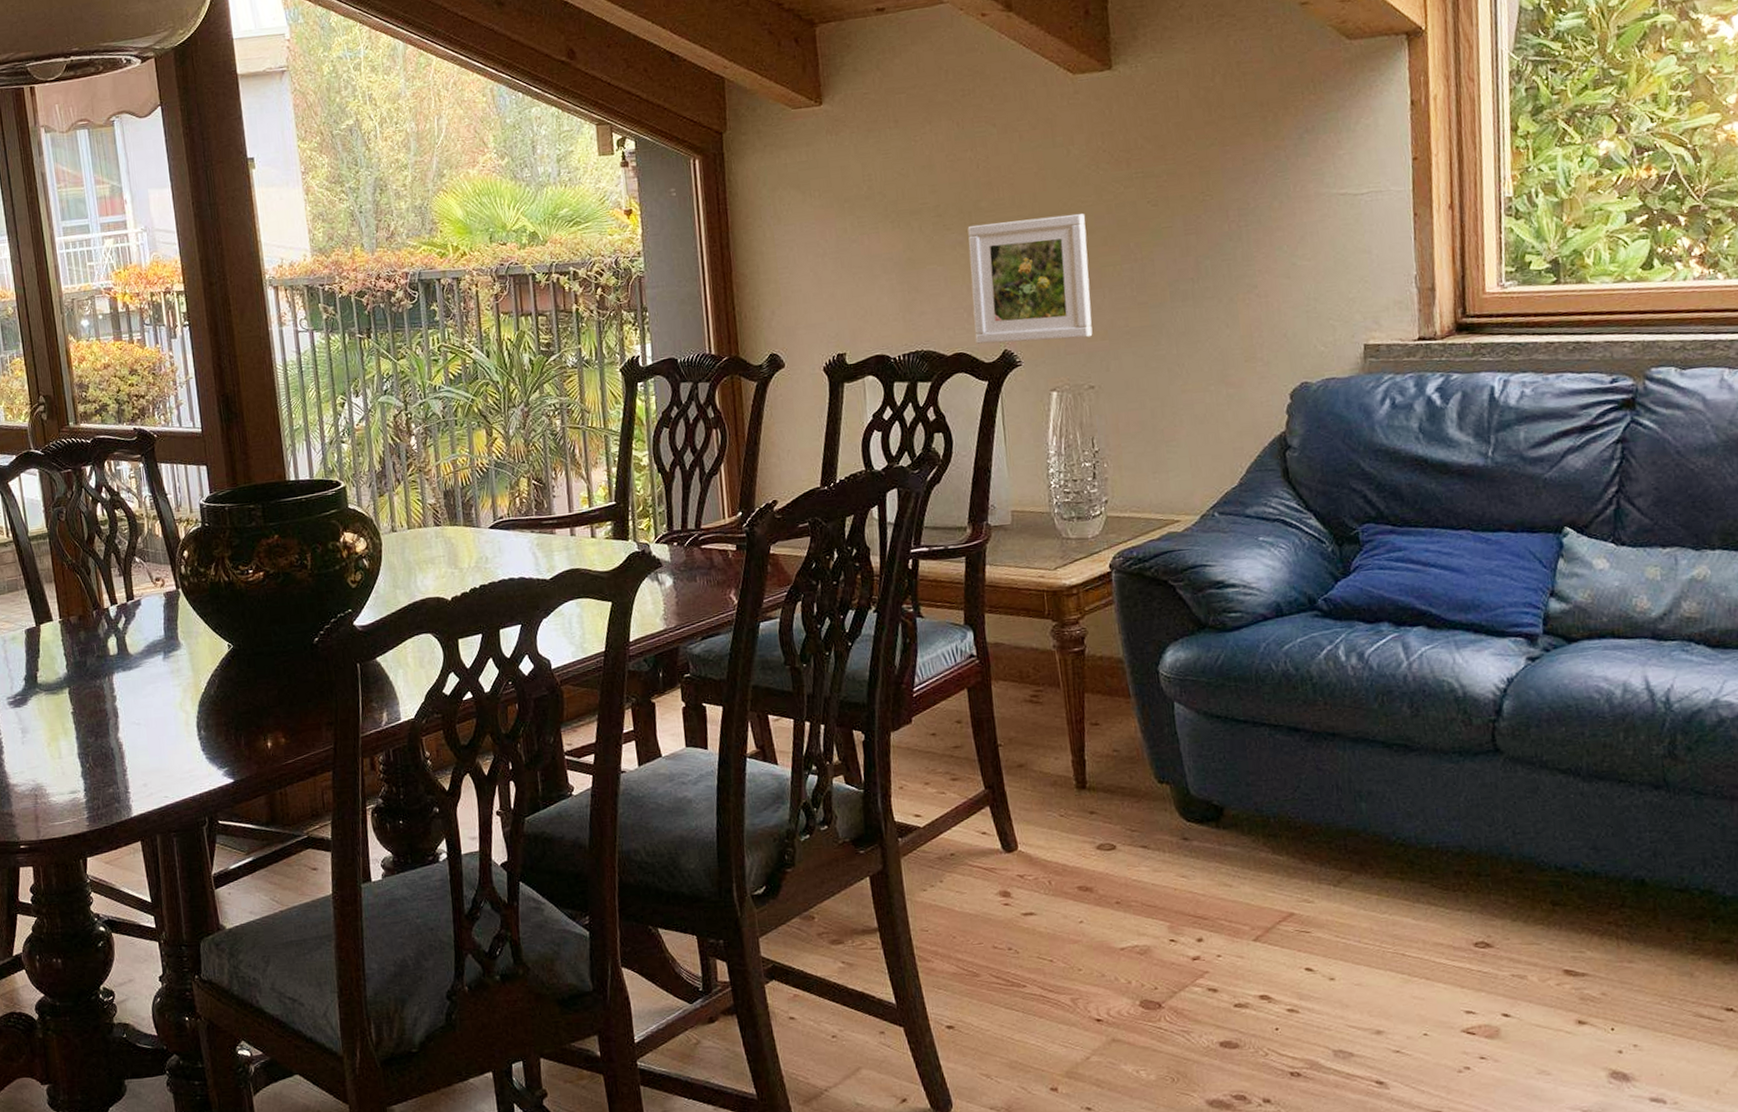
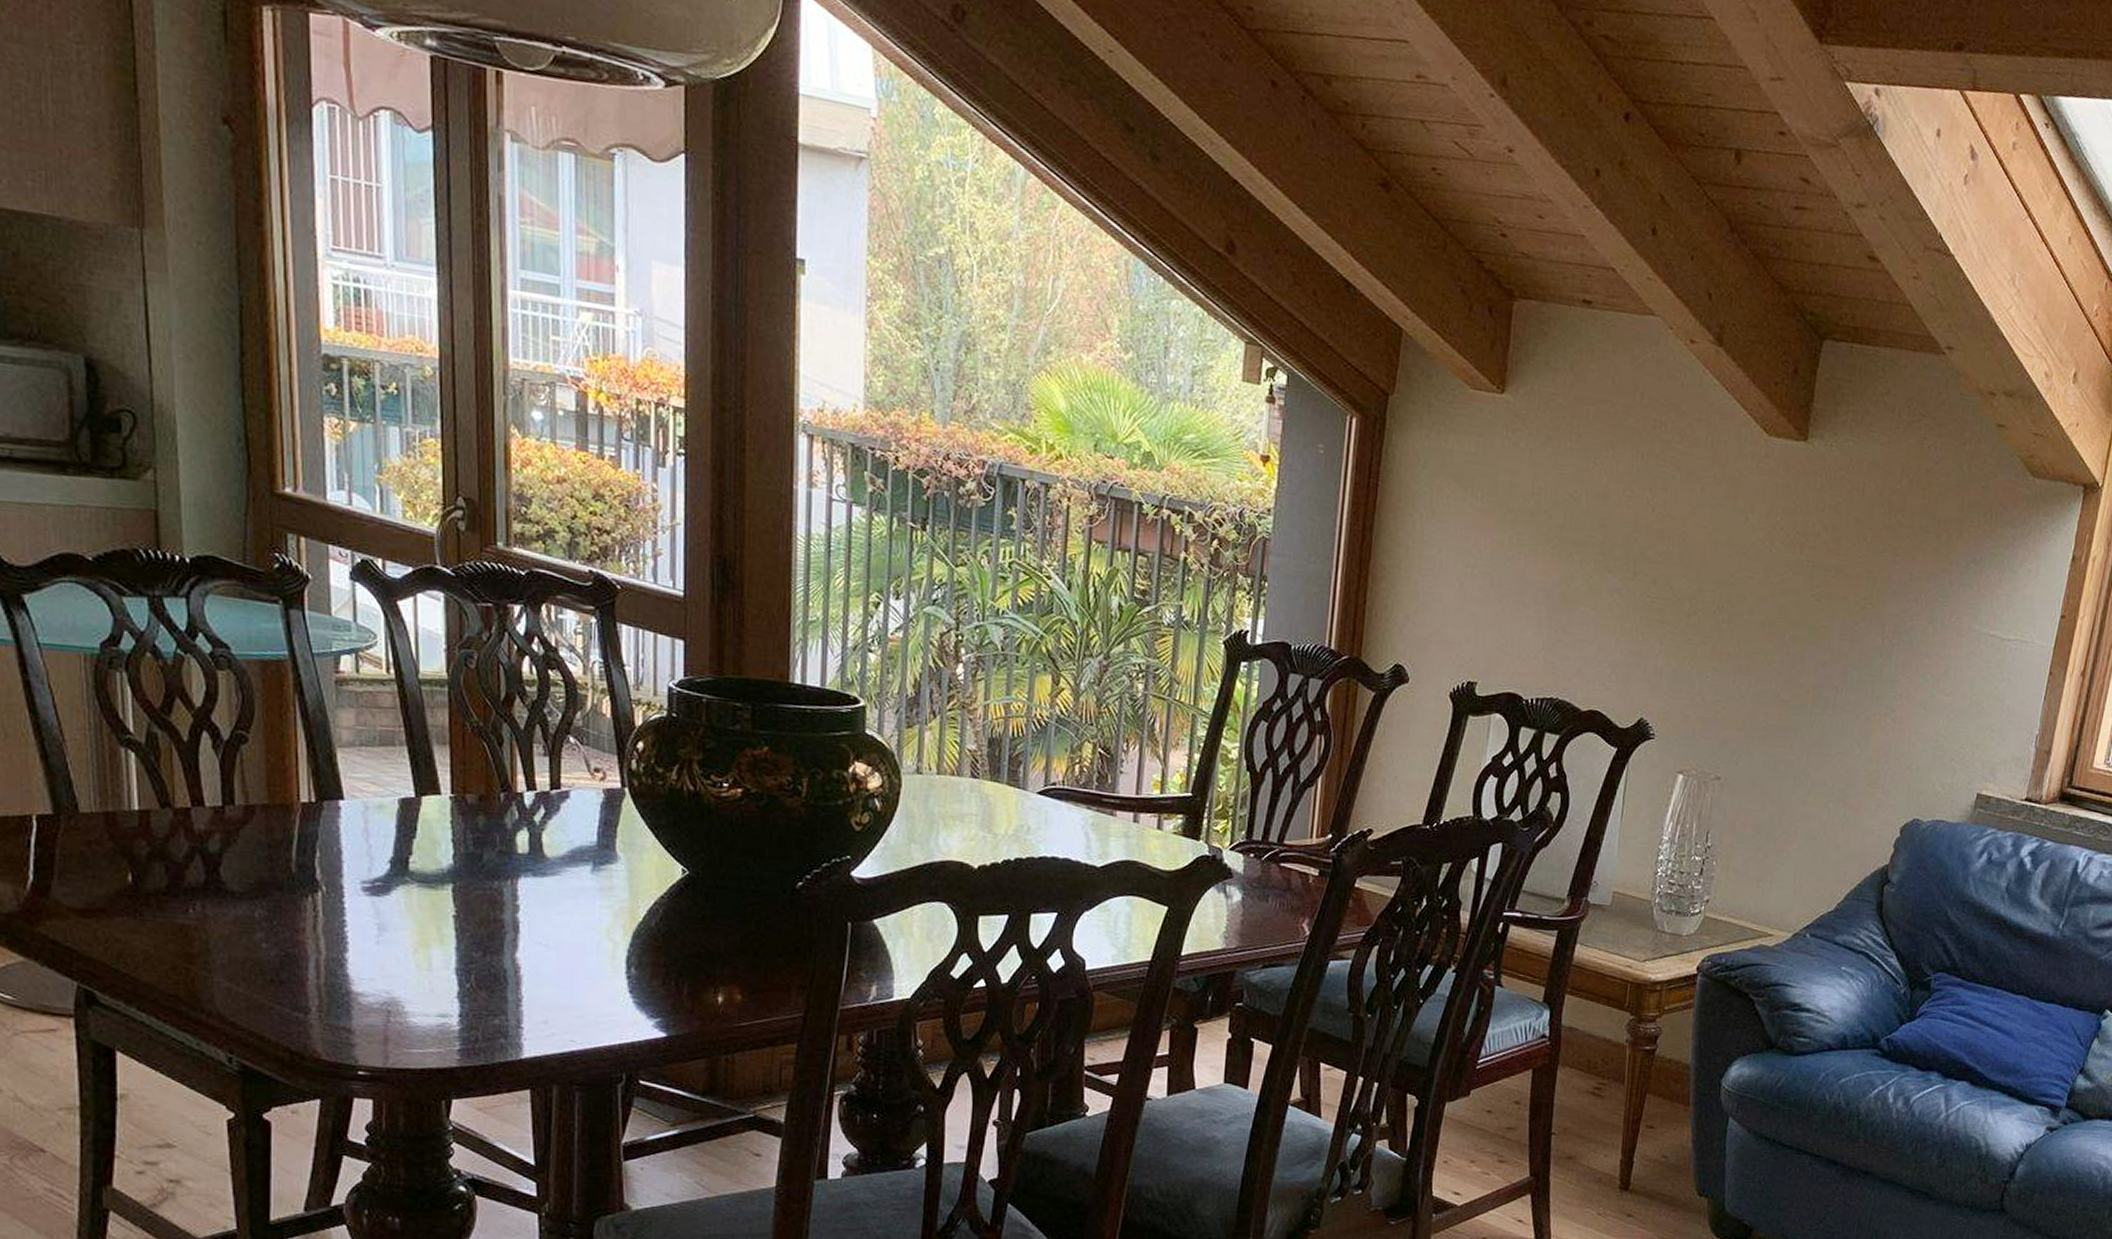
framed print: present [967,214,1093,345] -> none [1613,573,1748,725]

